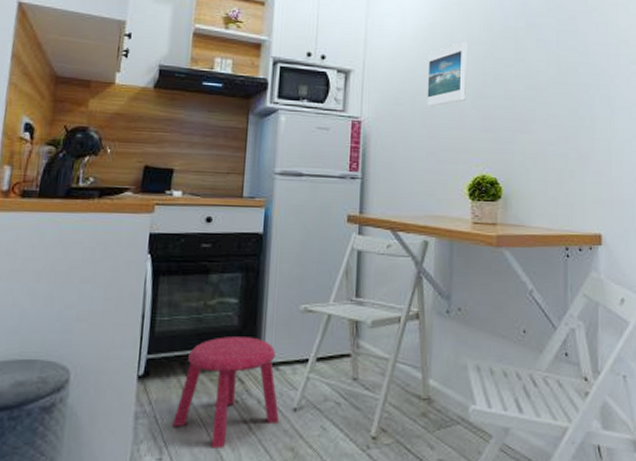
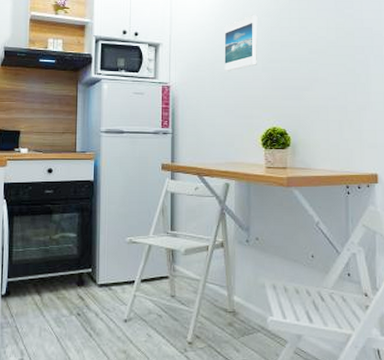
stool: present [173,336,279,448] -> none [30,263,113,351]

